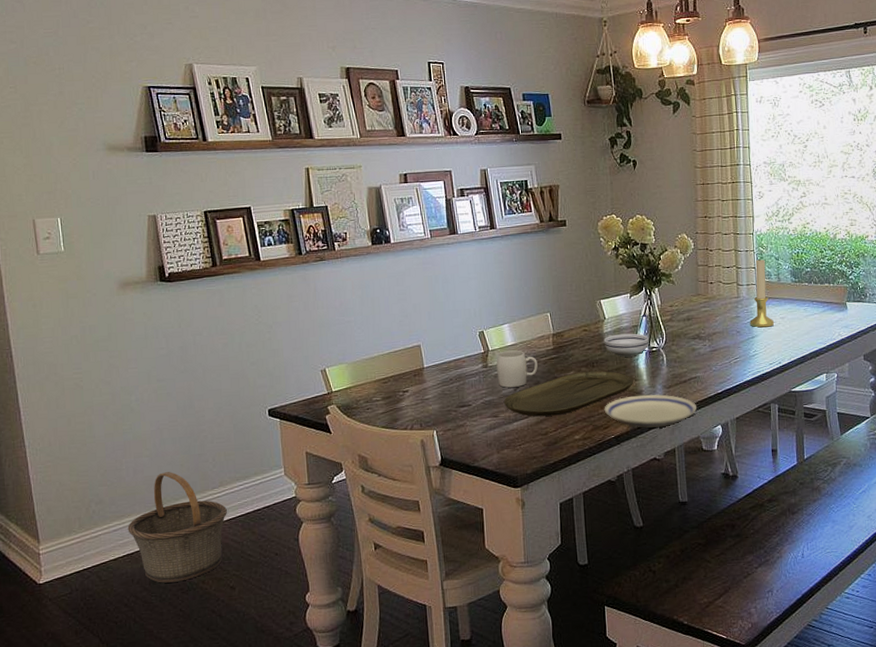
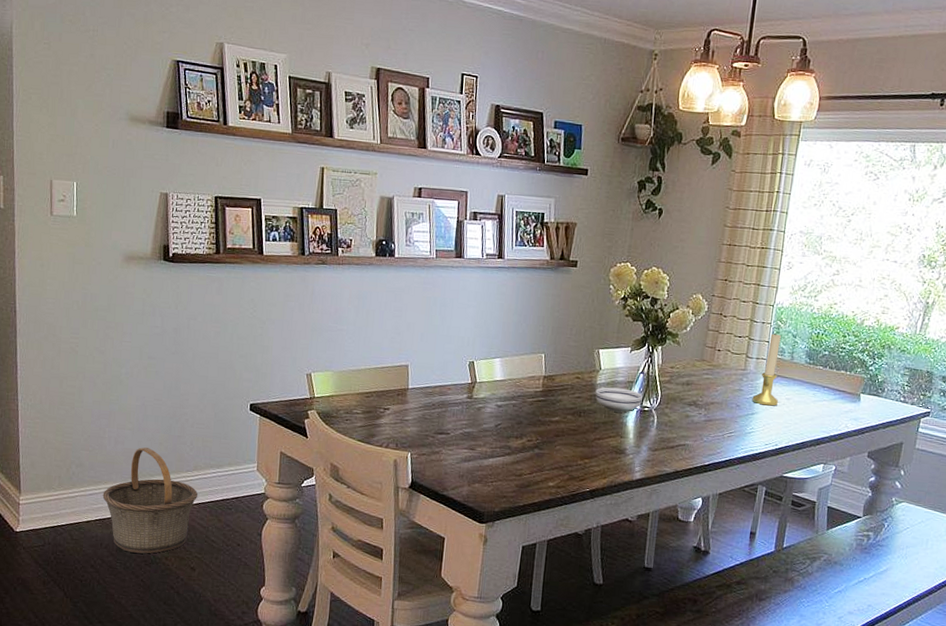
mug: present [496,350,538,388] -> none [480,385,524,424]
placemat: present [504,371,634,417] -> none [483,419,620,459]
plate: present [604,394,697,428] -> none [583,452,680,490]

